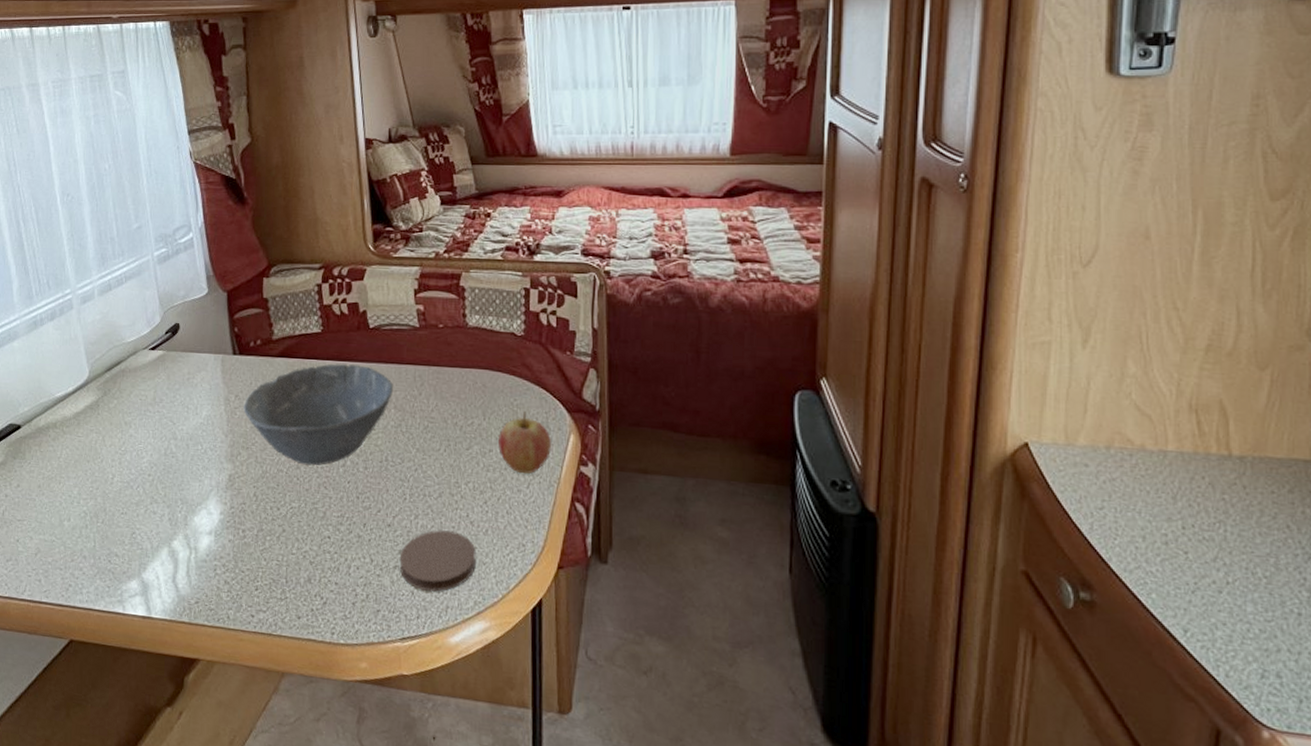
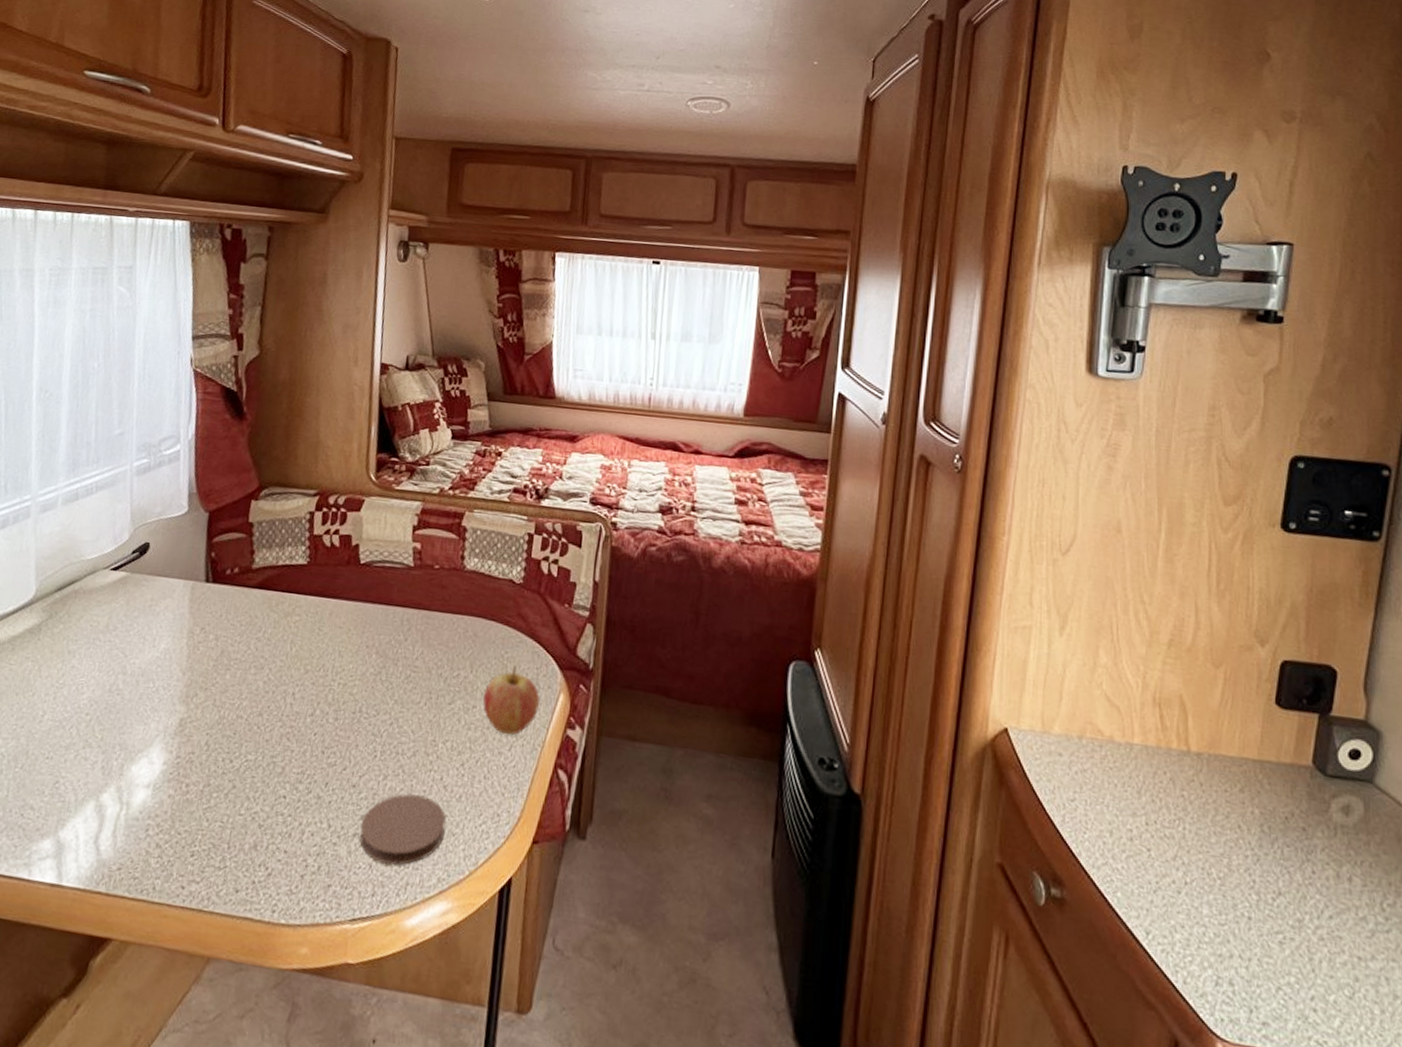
bowl: present [243,363,393,466] -> none [208,599,378,714]

